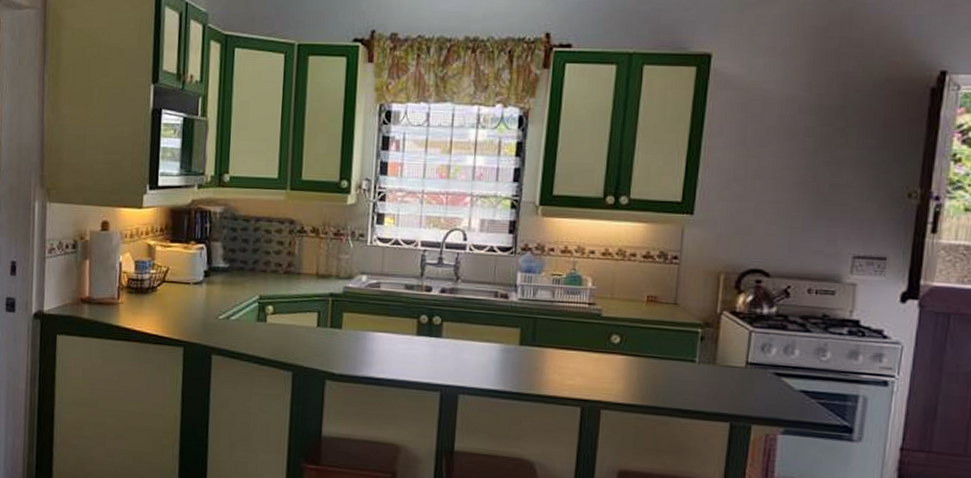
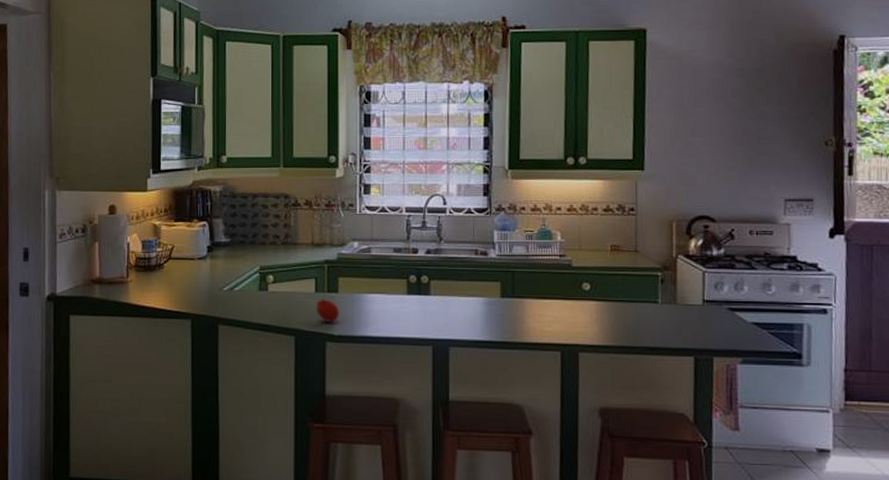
fruit: none [316,334,343,360] -> present [316,299,340,322]

